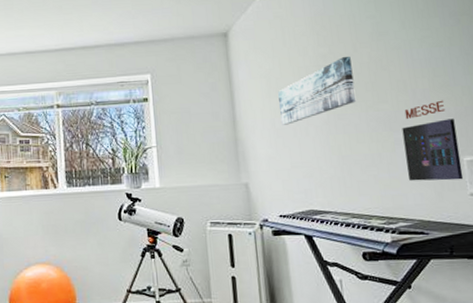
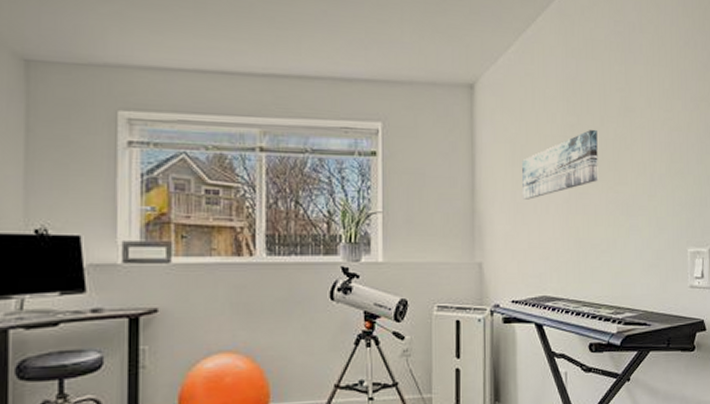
album cover: present [402,100,464,181] -> none [637,187,686,271]

